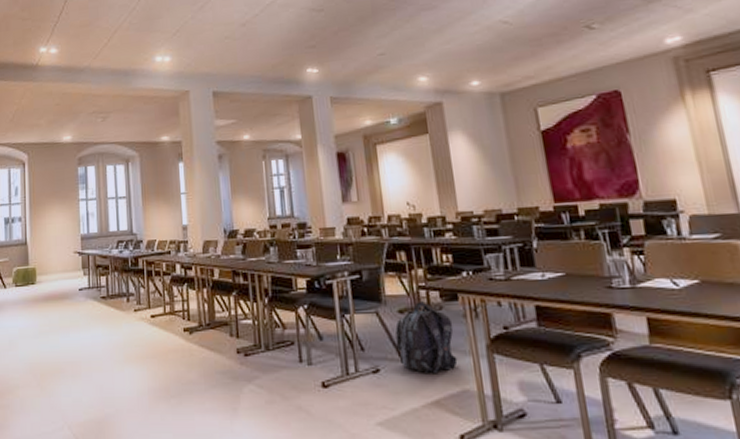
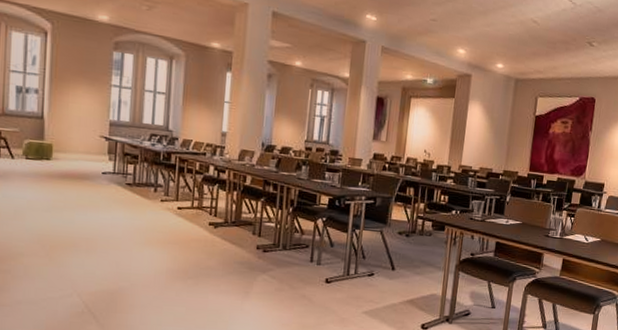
backpack: present [395,301,458,375] -> none [390,228,437,282]

